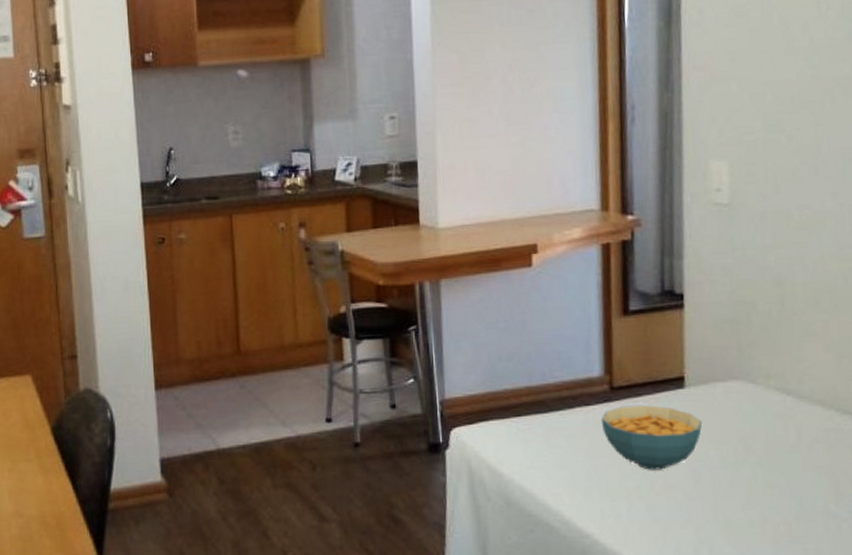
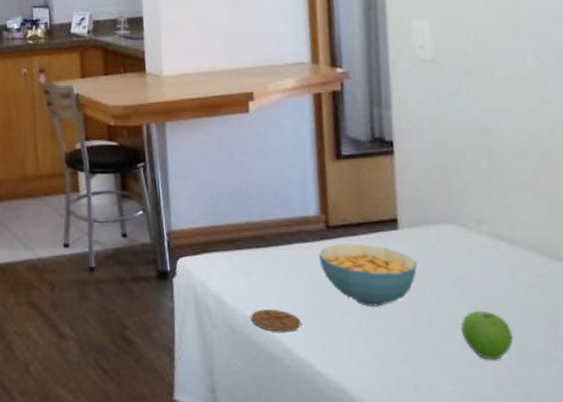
coaster: none [528,479,581,502] -> present [251,309,302,332]
fruit: none [743,469,795,519] -> present [461,311,513,360]

